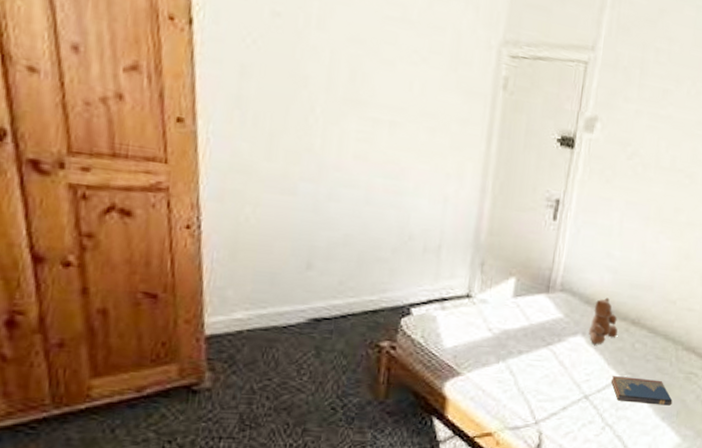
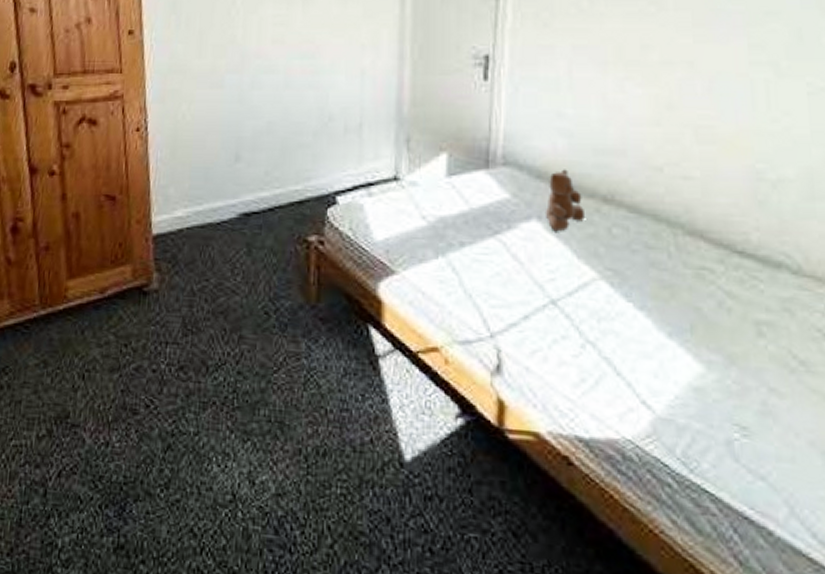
hardcover book: present [611,376,673,406] -> none [584,273,681,316]

